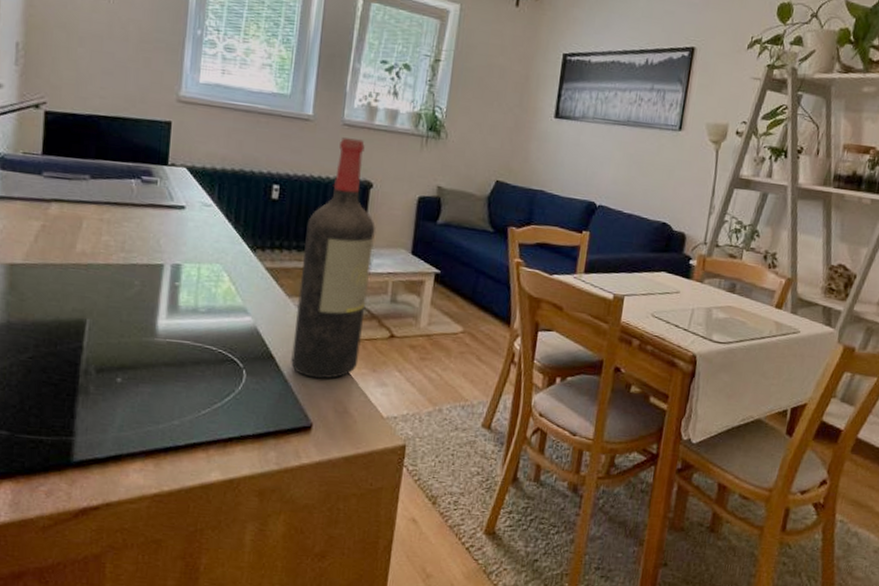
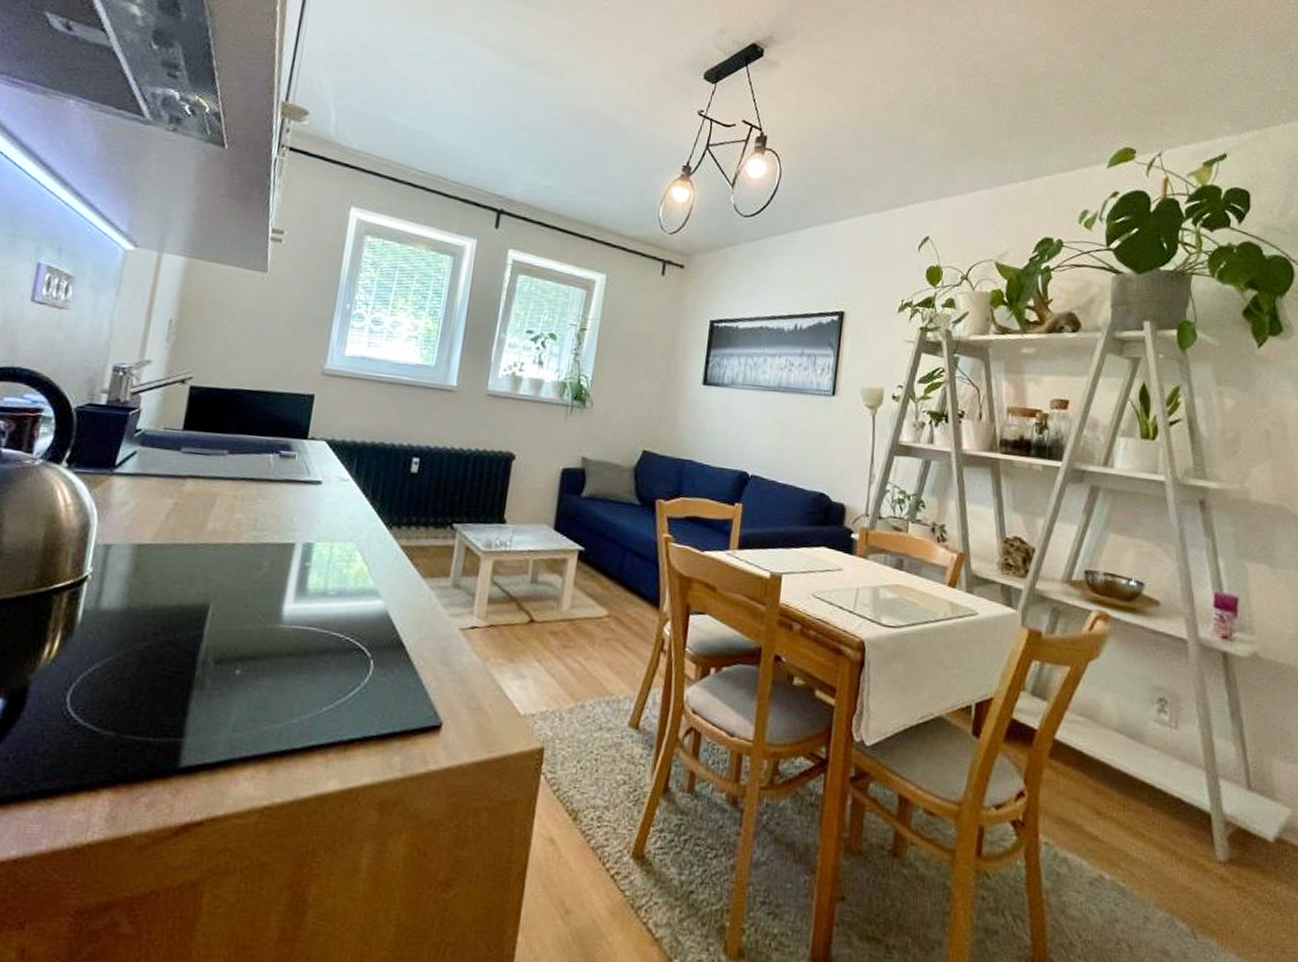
wine bottle: present [291,137,376,379] -> none [422,408,518,670]

